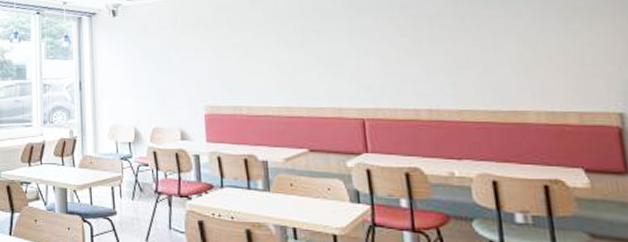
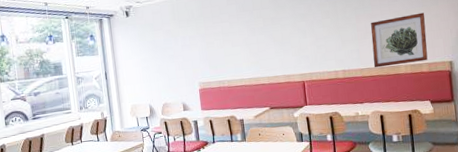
wall art: none [475,38,578,111] -> present [371,12,428,68]

